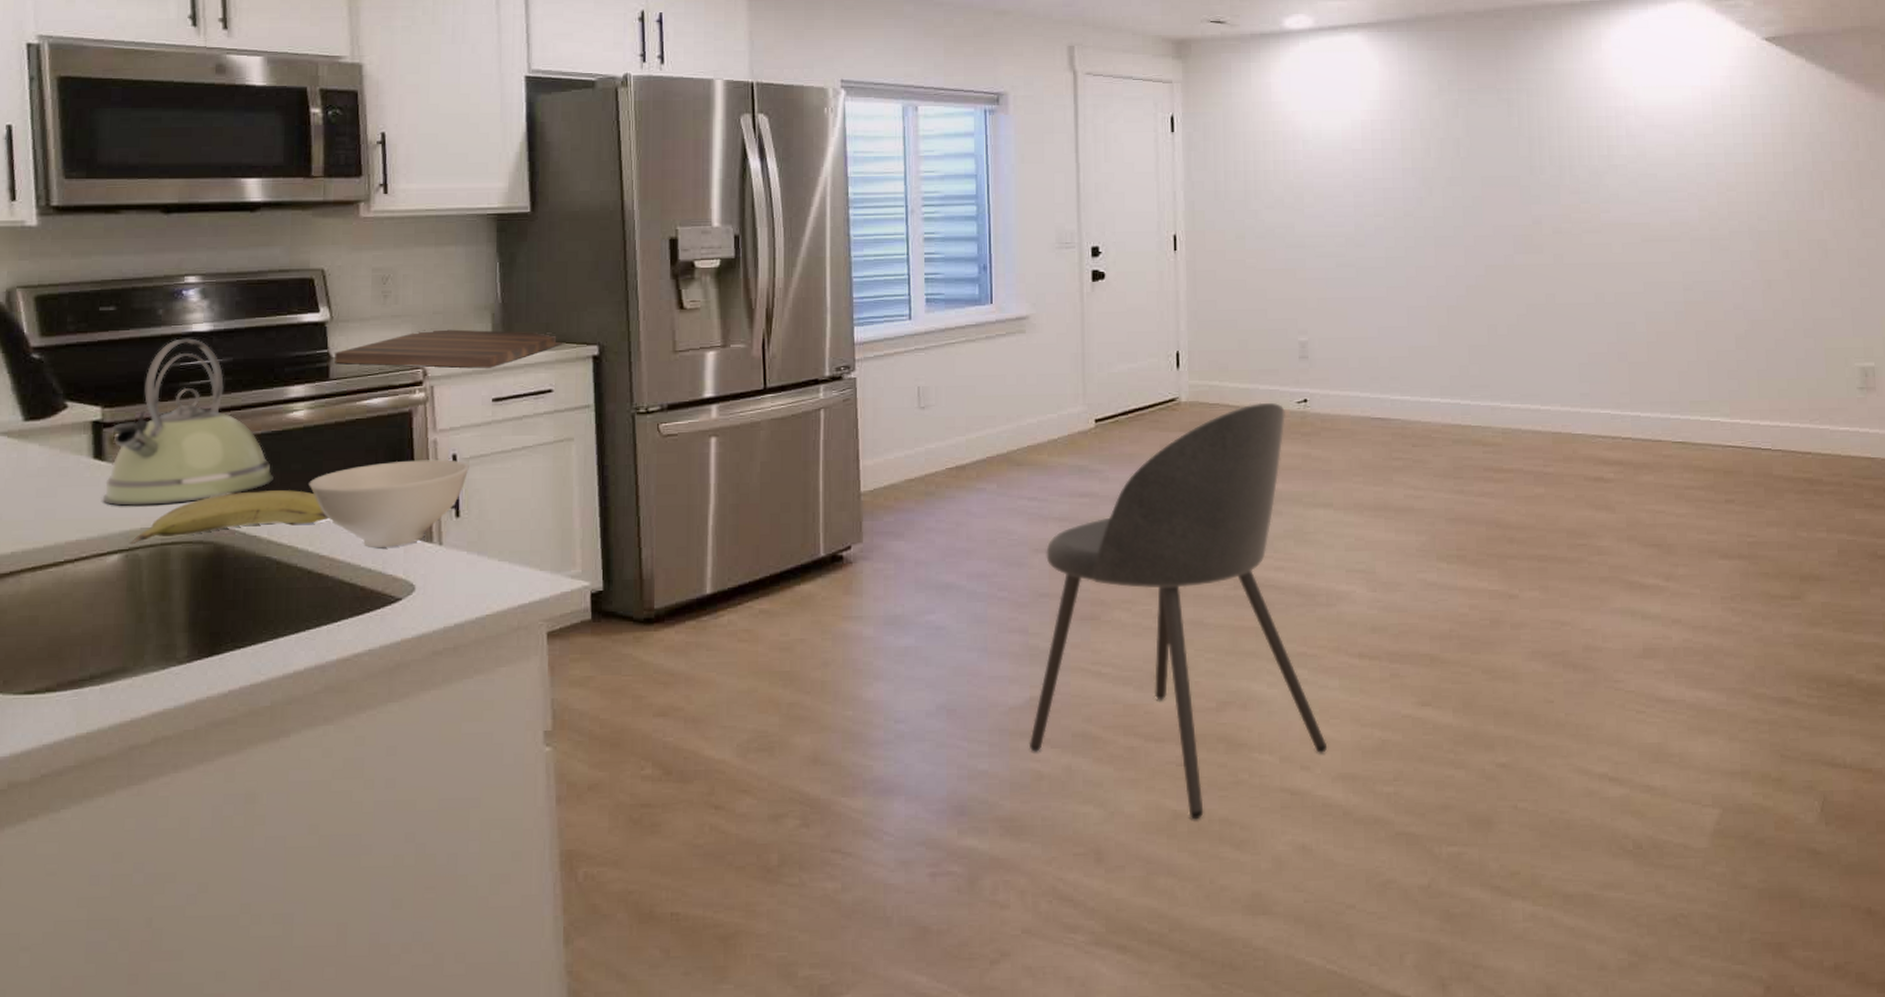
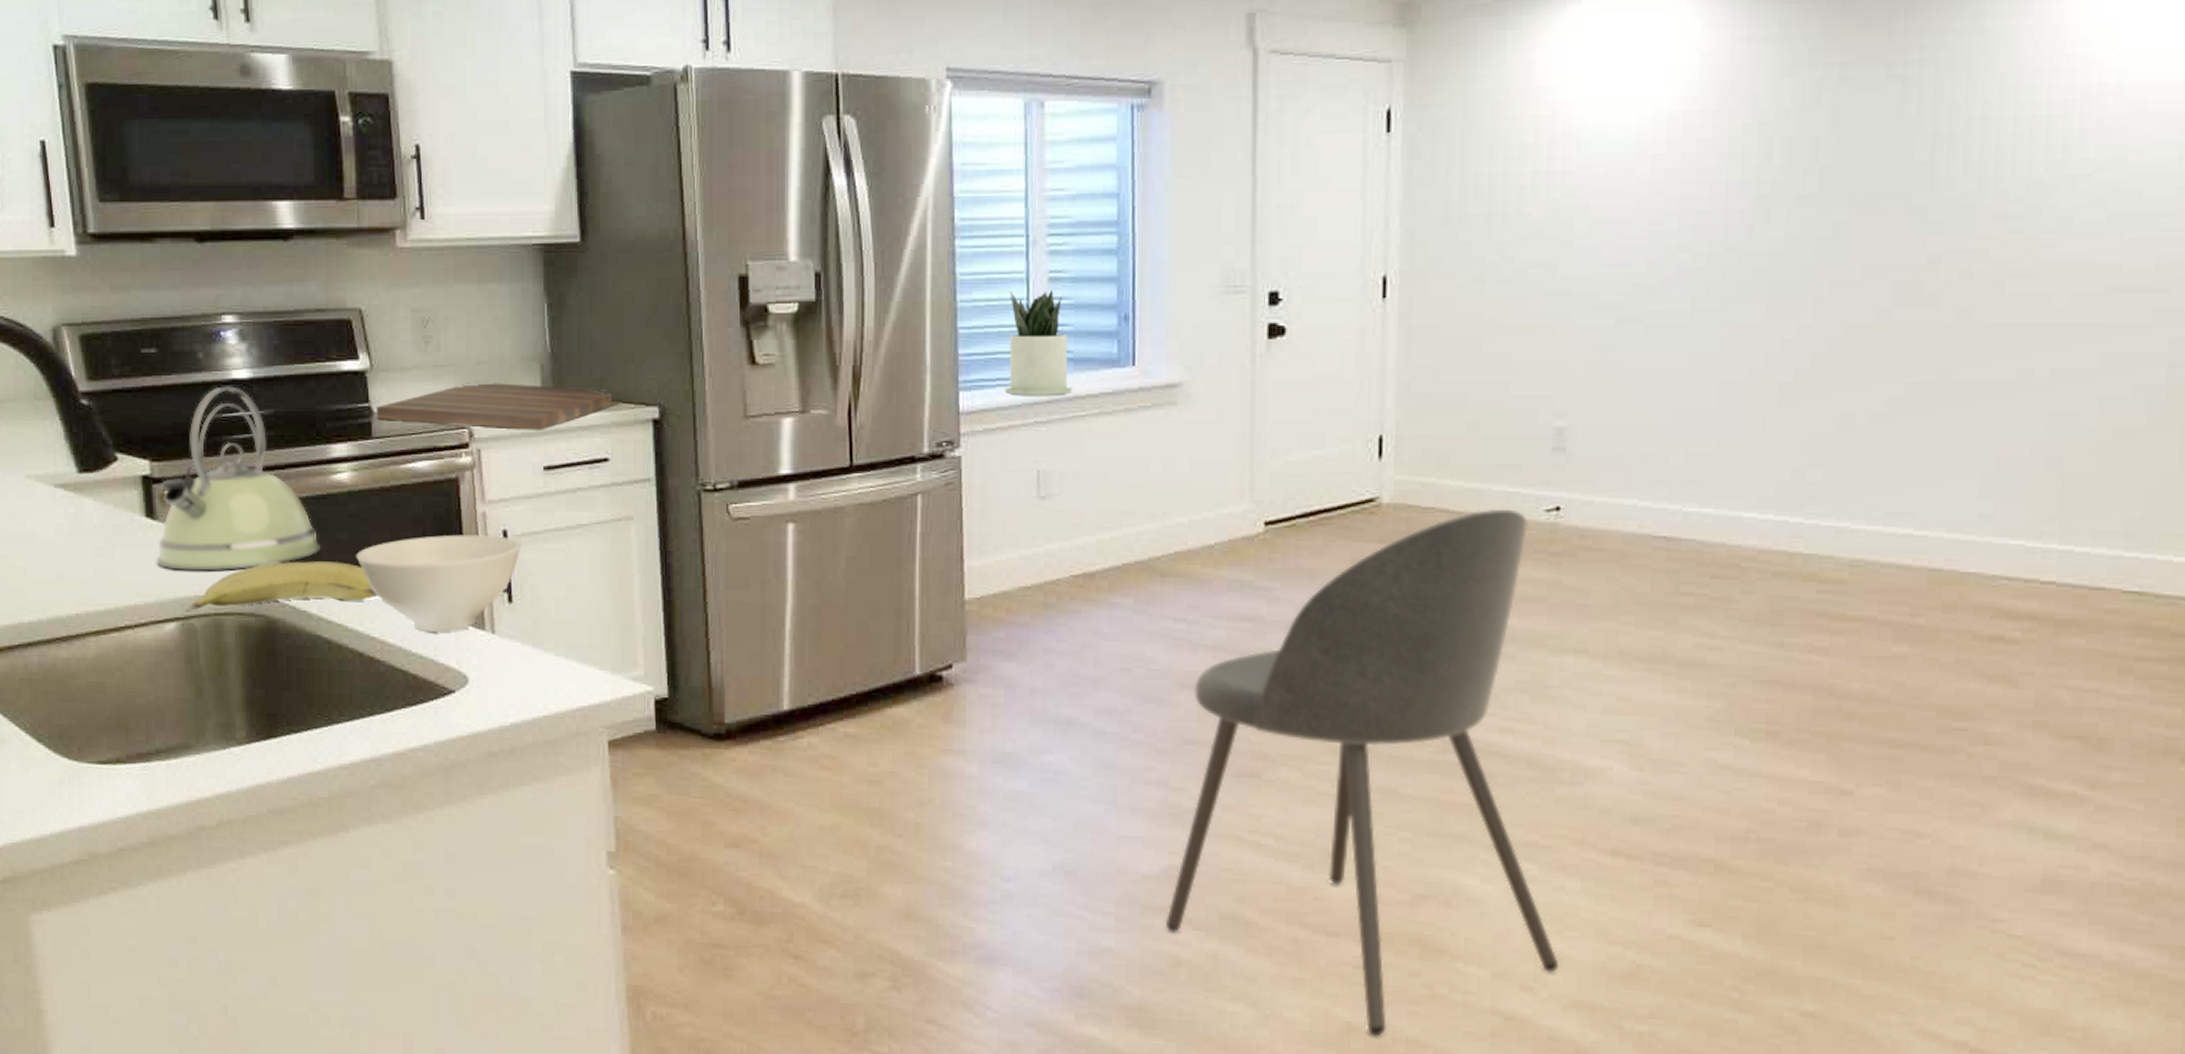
planter: none [890,247,945,330] -> present [1004,290,1073,397]

